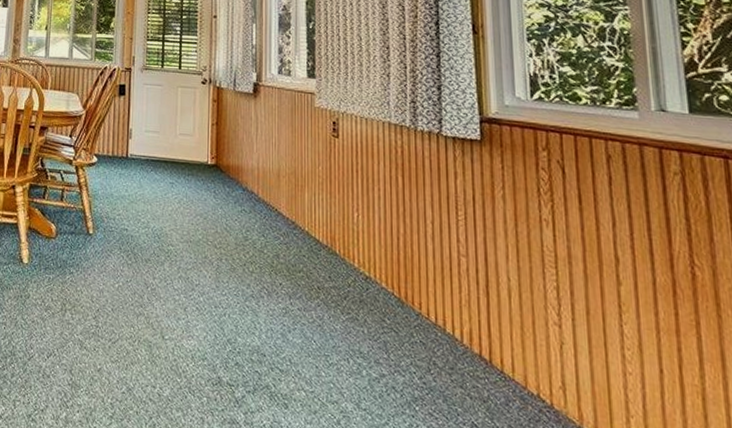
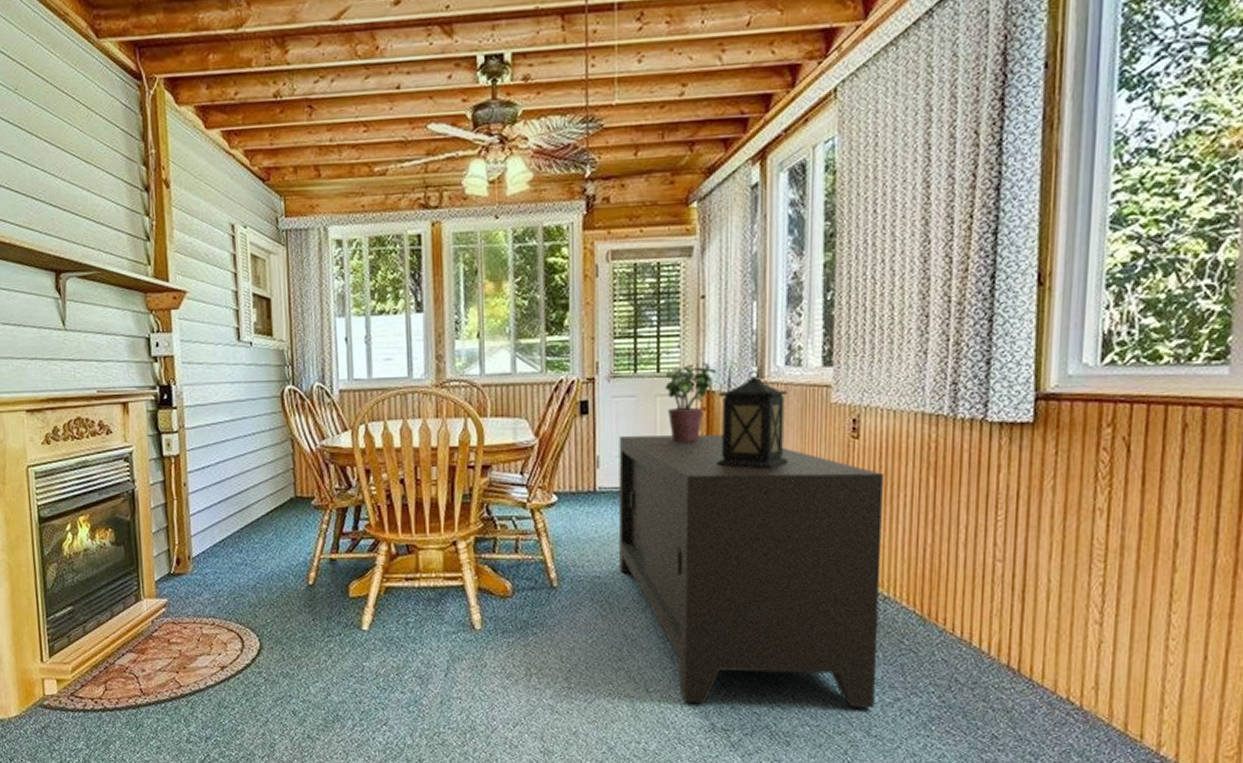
cabinet: none [144,114,363,382] -> present [619,434,885,708]
potted plant: none [185,65,225,127] -> present [665,362,717,443]
lantern: none [224,75,281,155] -> present [717,370,787,469]

